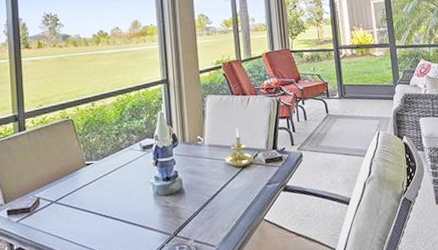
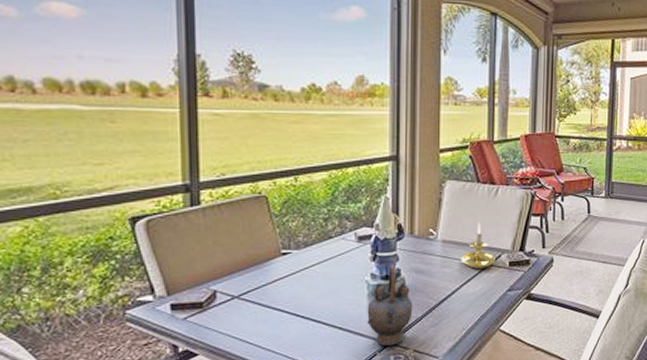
teapot: none [154,167,191,238] -> present [367,264,413,346]

